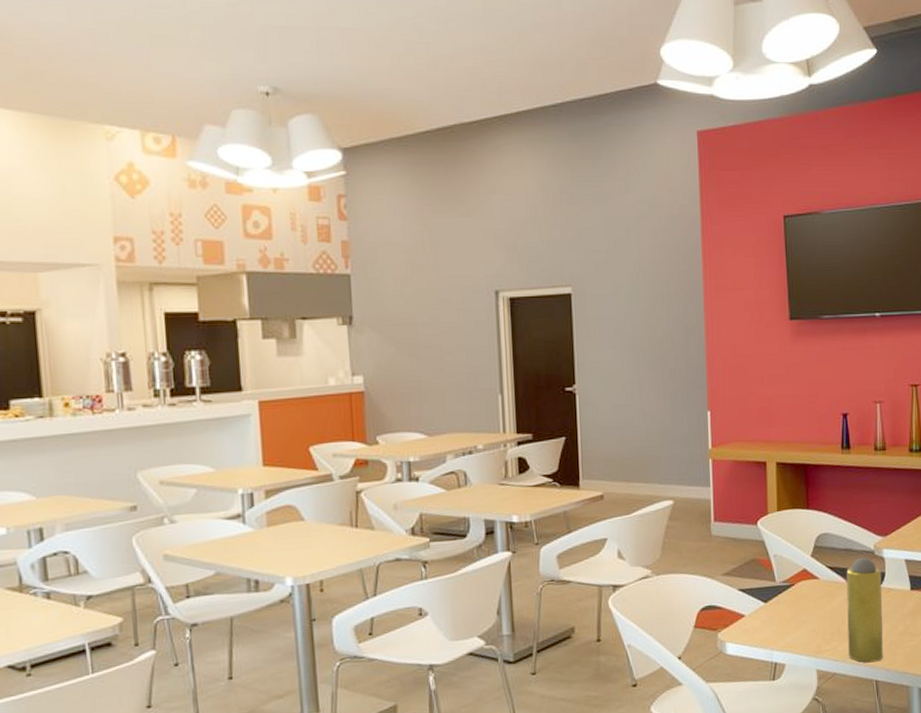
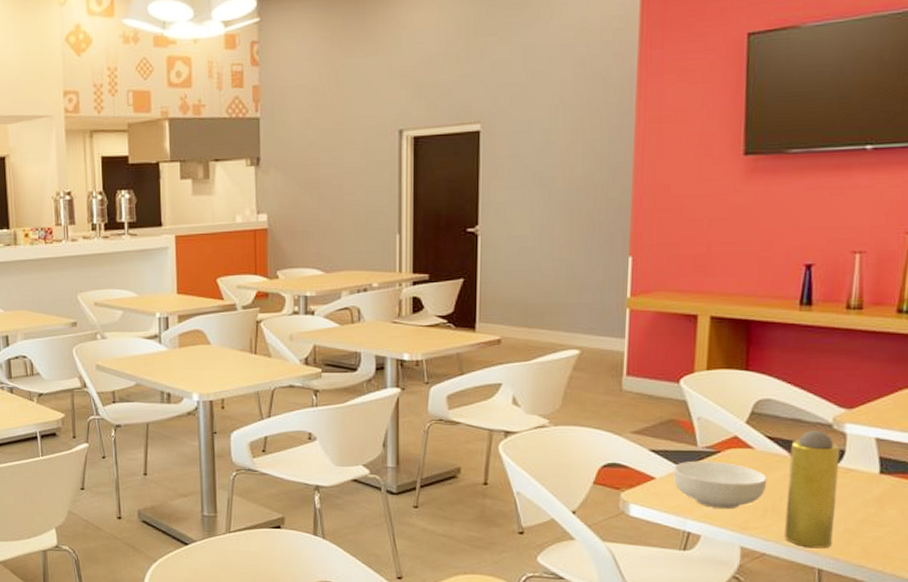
cereal bowl: none [758,594,832,638] -> present [672,460,768,510]

